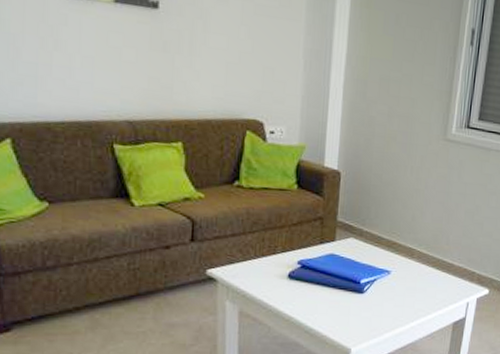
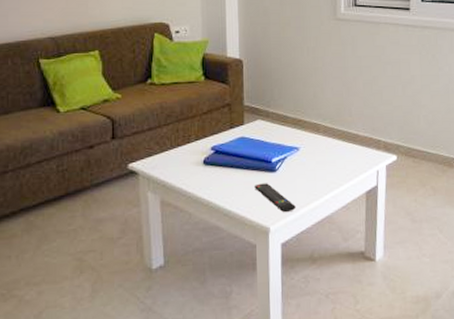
remote control: none [340,303,380,336] -> present [255,183,296,213]

